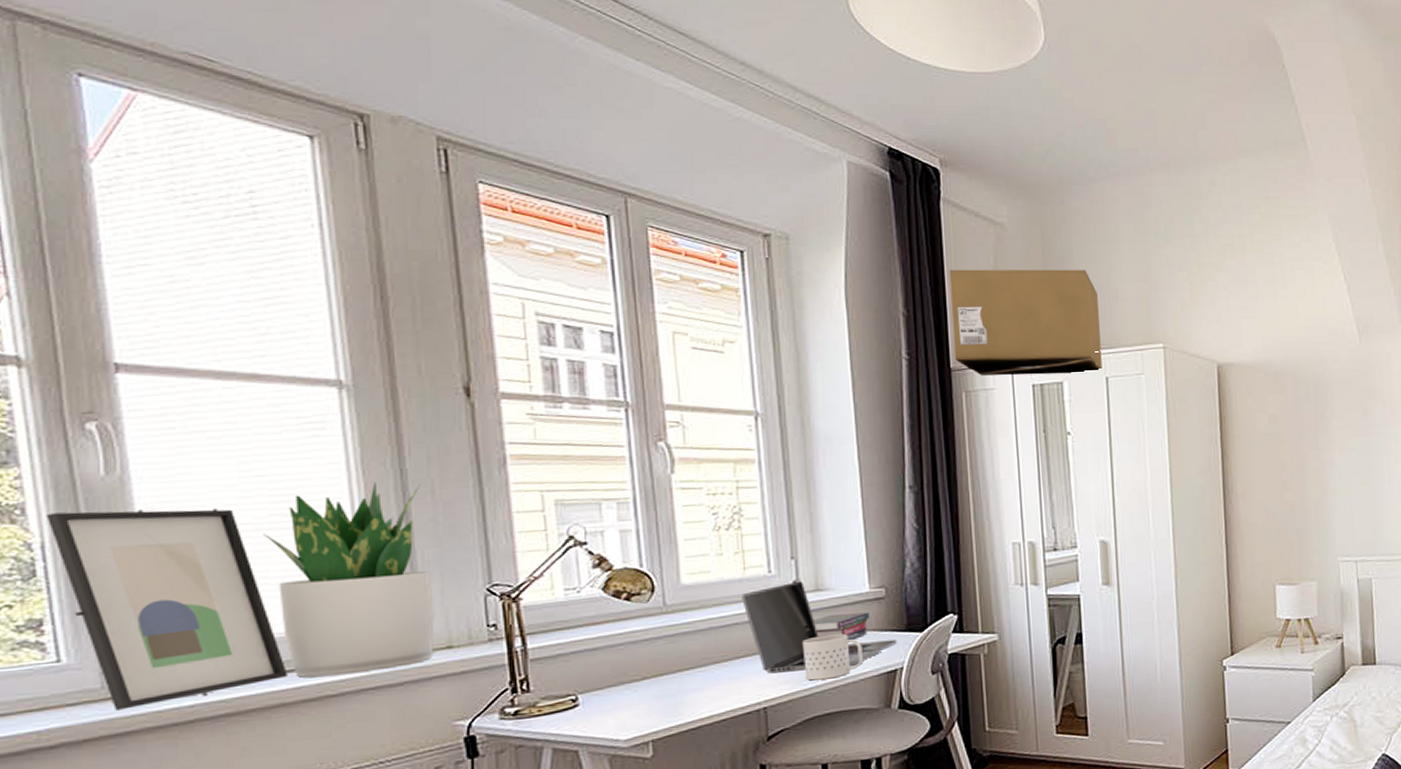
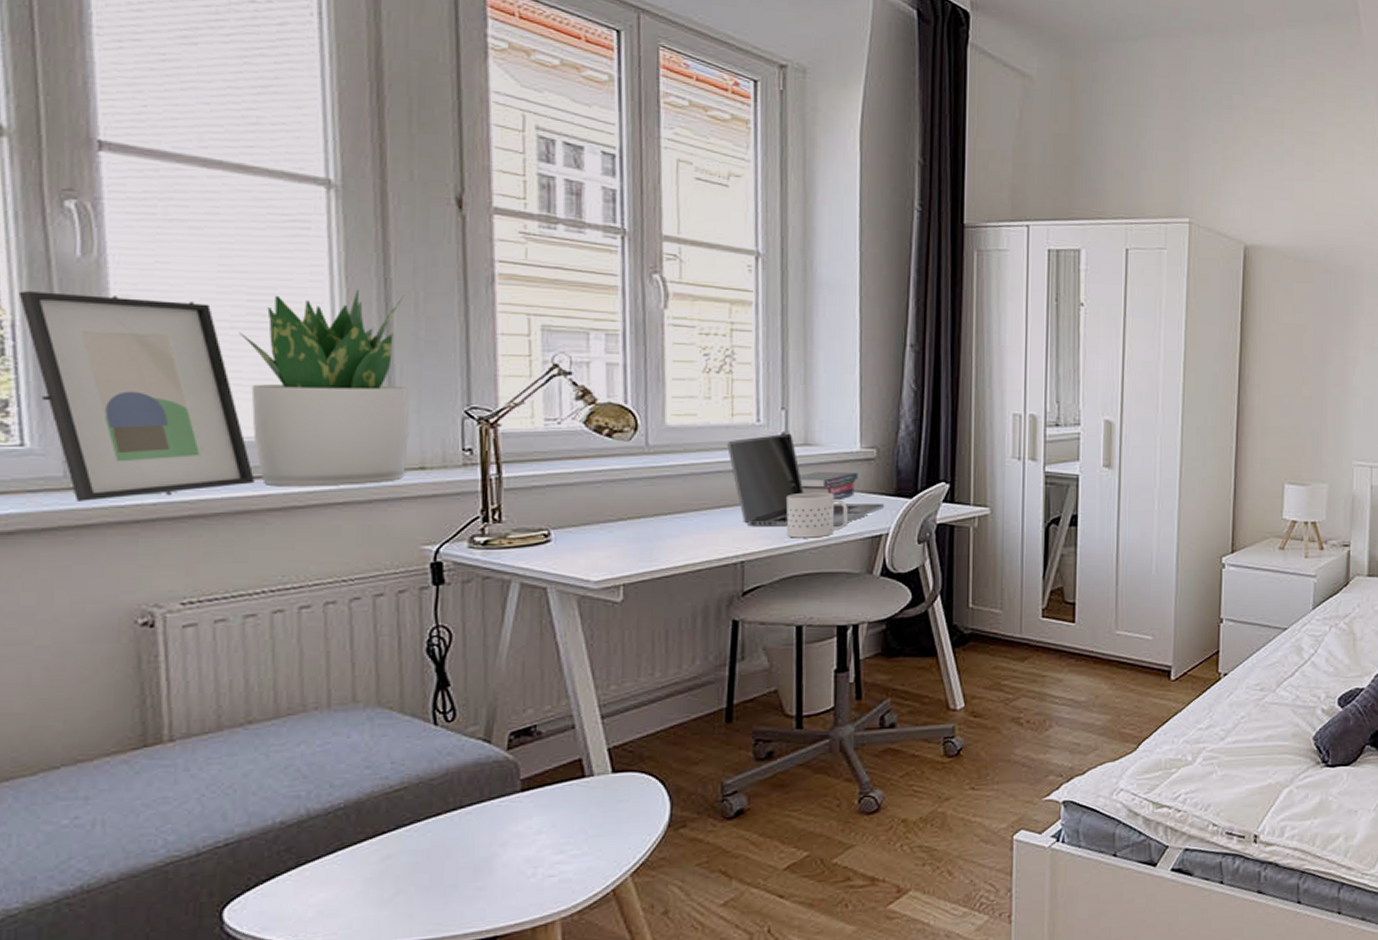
box: present [949,269,1102,376] -> none [969,120,1125,241]

